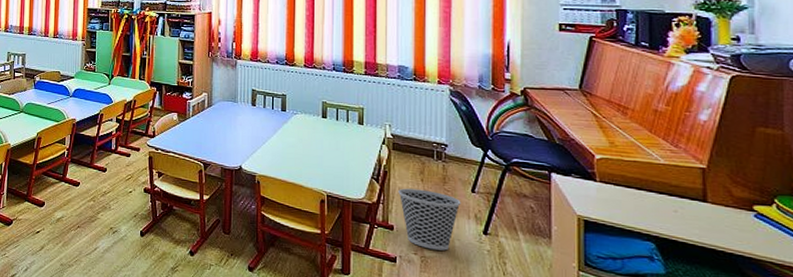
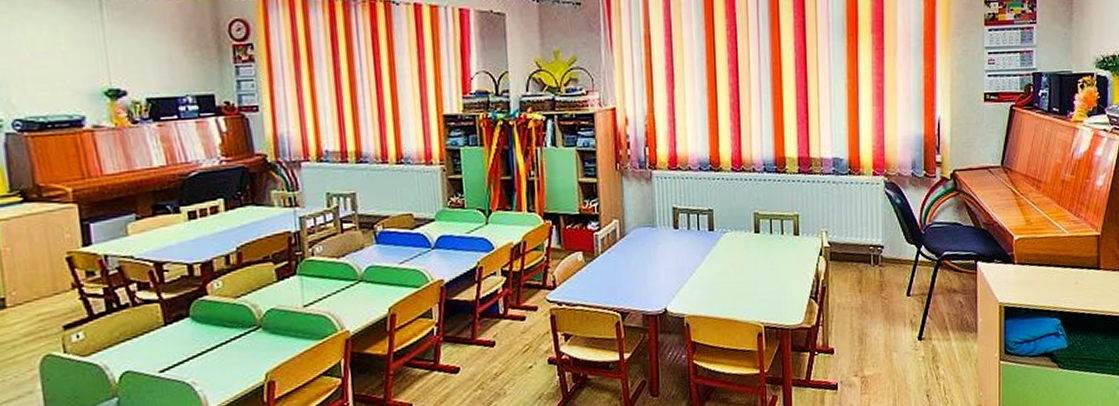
wastebasket: present [398,188,461,251] -> none [837,301,898,368]

